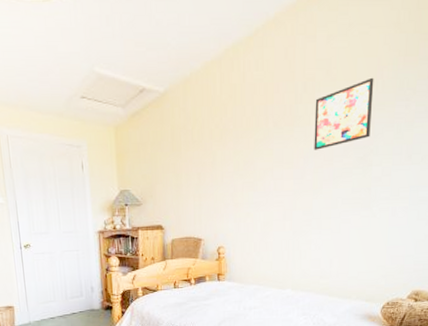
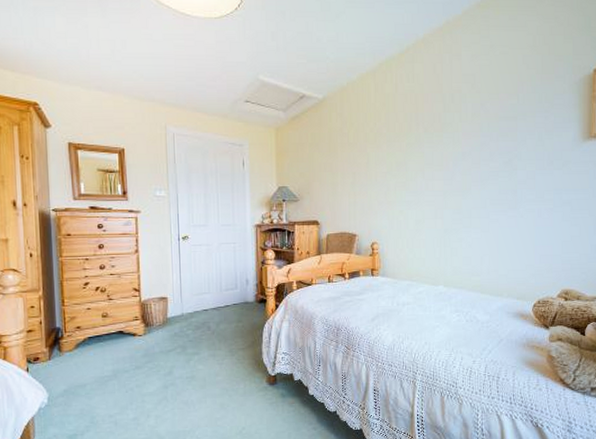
wall art: present [314,77,374,150] -> none [462,91,515,154]

